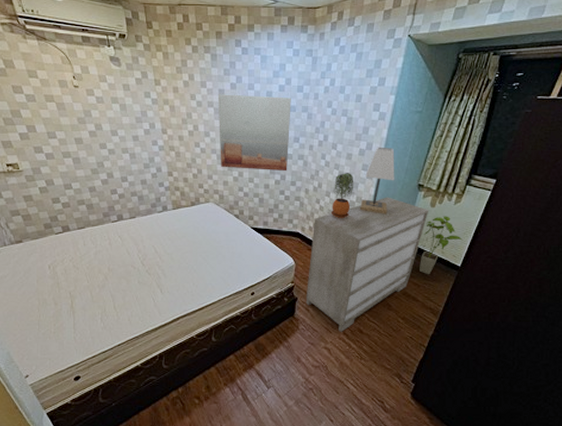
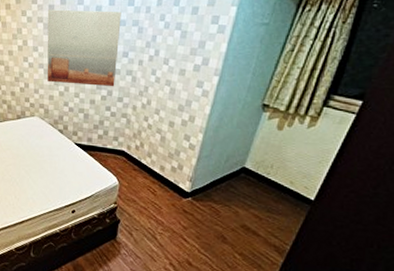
dresser: present [305,197,429,332] -> none [129,117,276,262]
potted plant: present [330,173,354,218] -> none [159,90,187,138]
lamp: present [359,147,395,215] -> none [192,62,235,136]
house plant: present [420,216,463,275] -> none [262,140,318,208]

